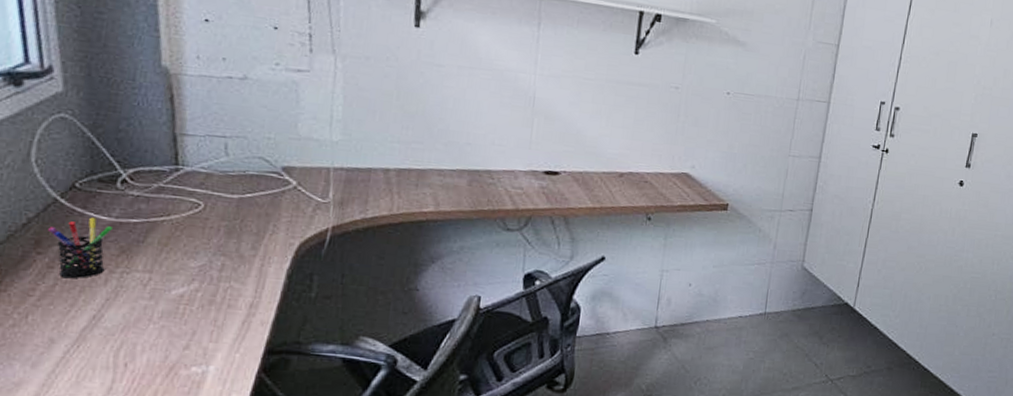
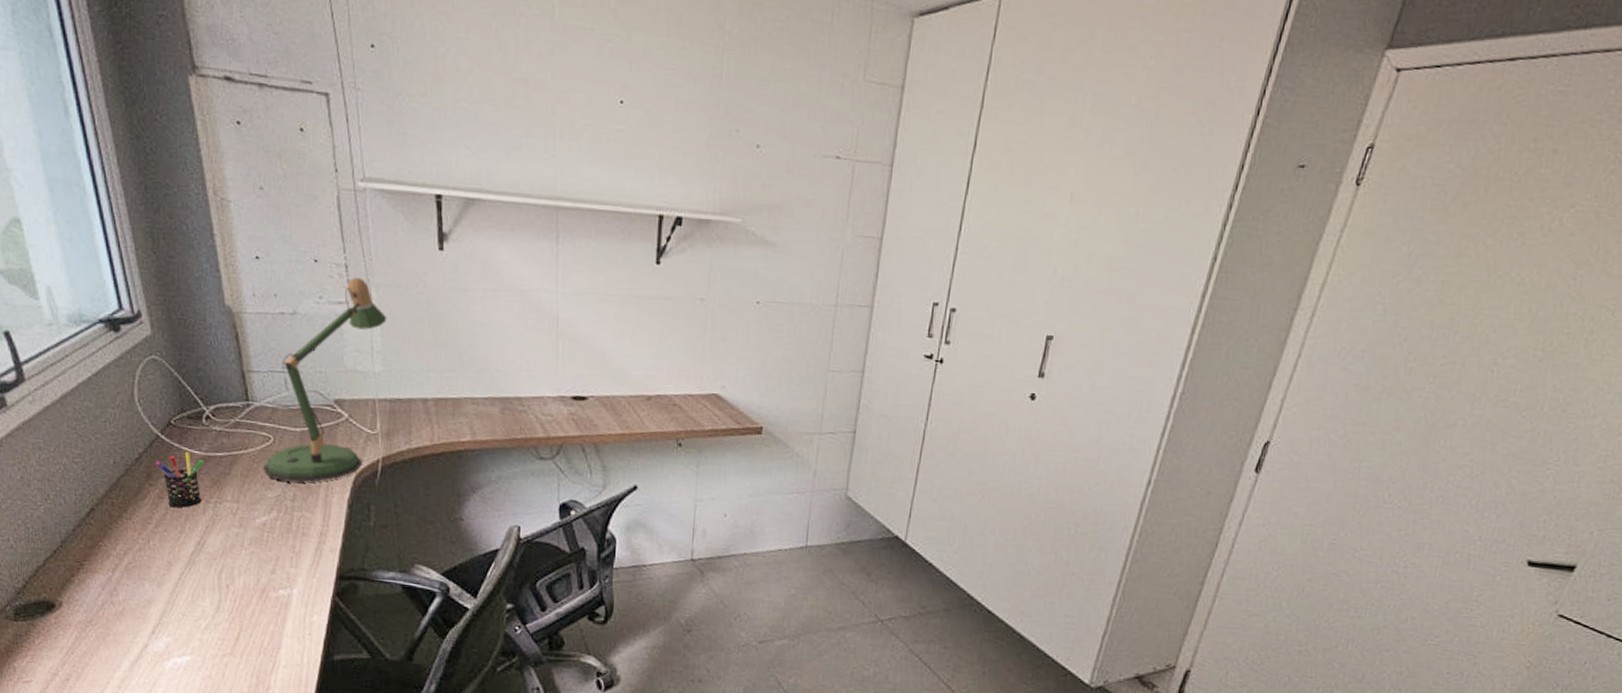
desk lamp: none [188,47,352,252] -> present [264,277,387,482]

